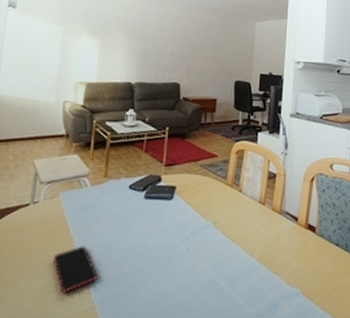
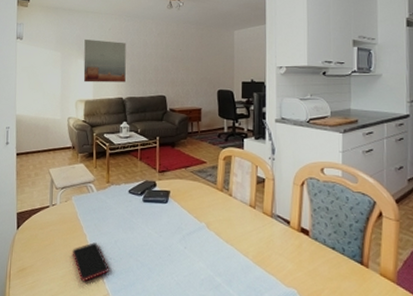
wall art: none [87,16,141,66] -> present [83,40,126,82]

